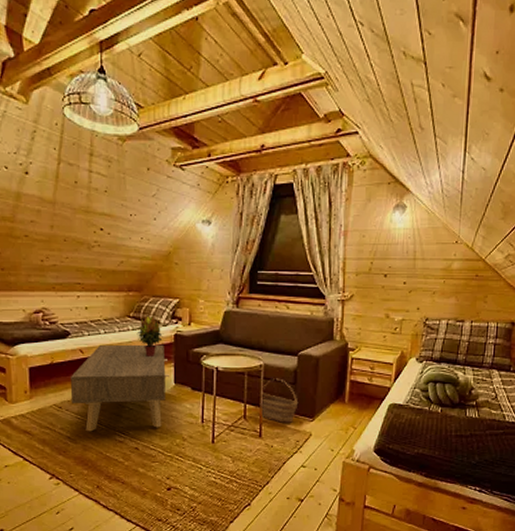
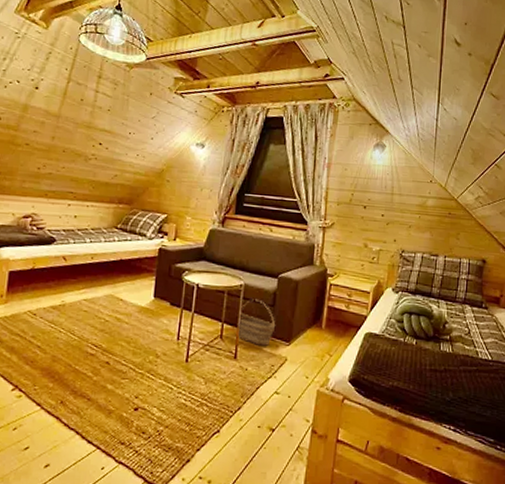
coffee table: present [70,344,169,432] -> none [46,253,149,343]
potted plant: present [136,315,163,356] -> none [122,228,147,269]

